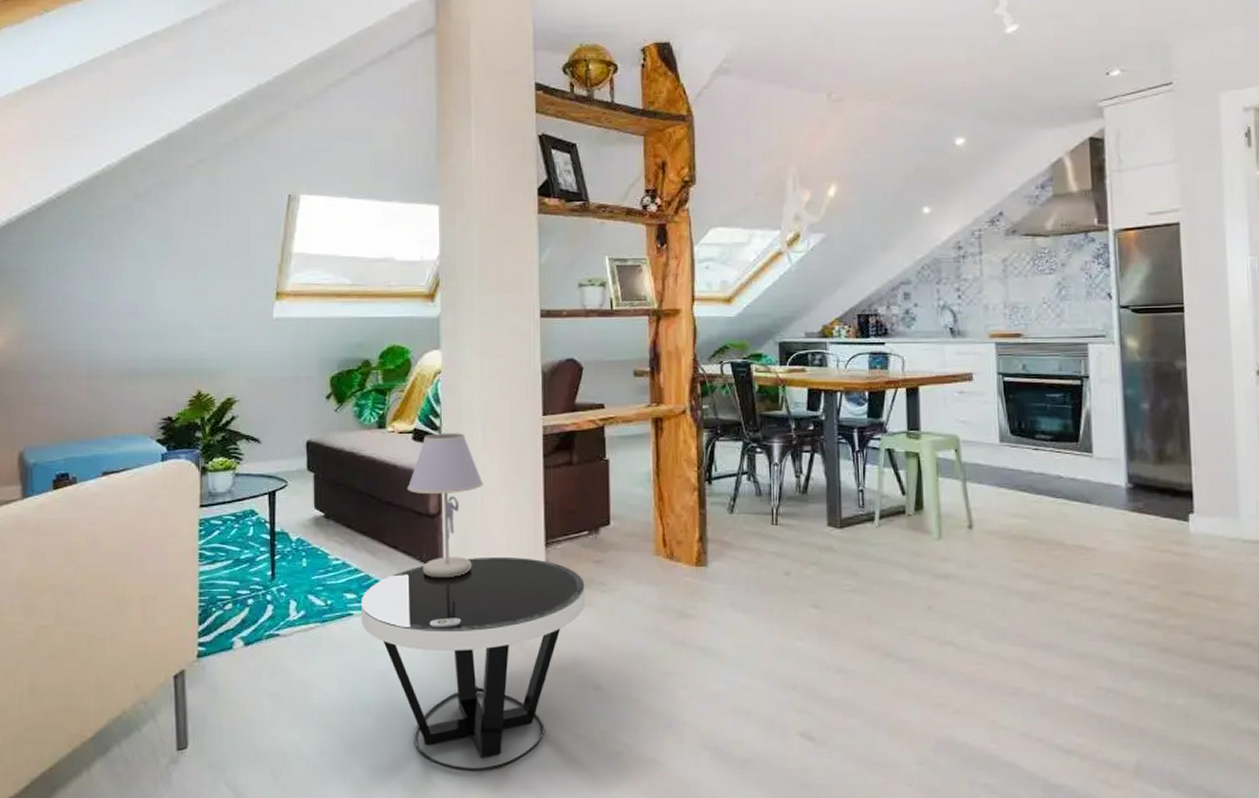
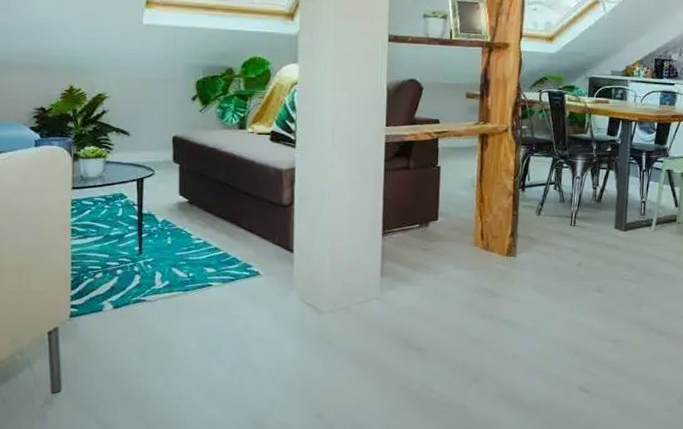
side table: present [362,556,585,771] -> none [220,242,414,413]
table lamp: present [407,433,483,578] -> none [263,136,331,258]

